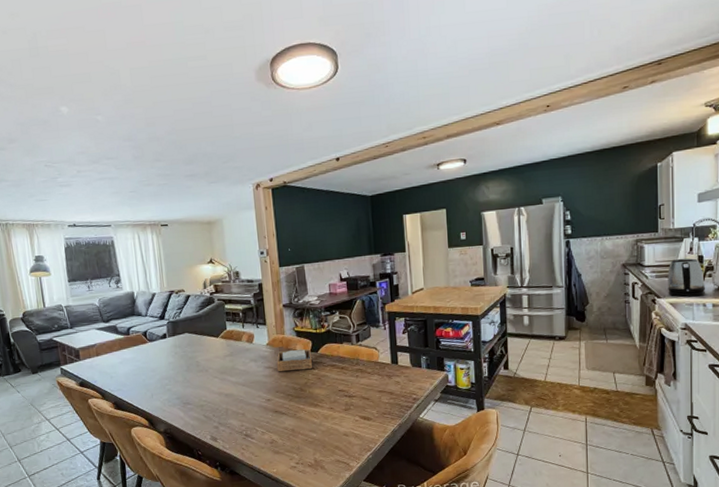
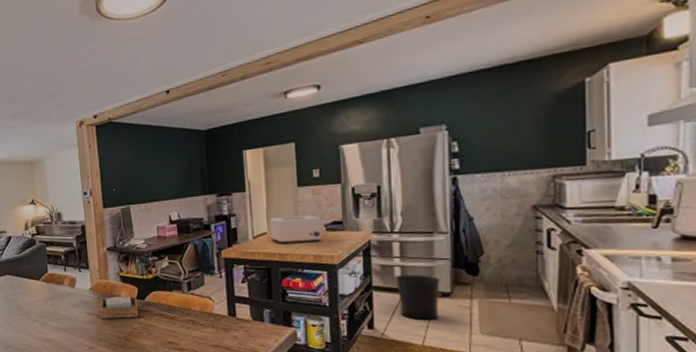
toaster: none [426,273,468,299] -> present [270,215,322,244]
waste bin: none [525,322,558,361] -> present [396,274,440,321]
kettle: present [668,257,706,297] -> none [601,197,661,248]

